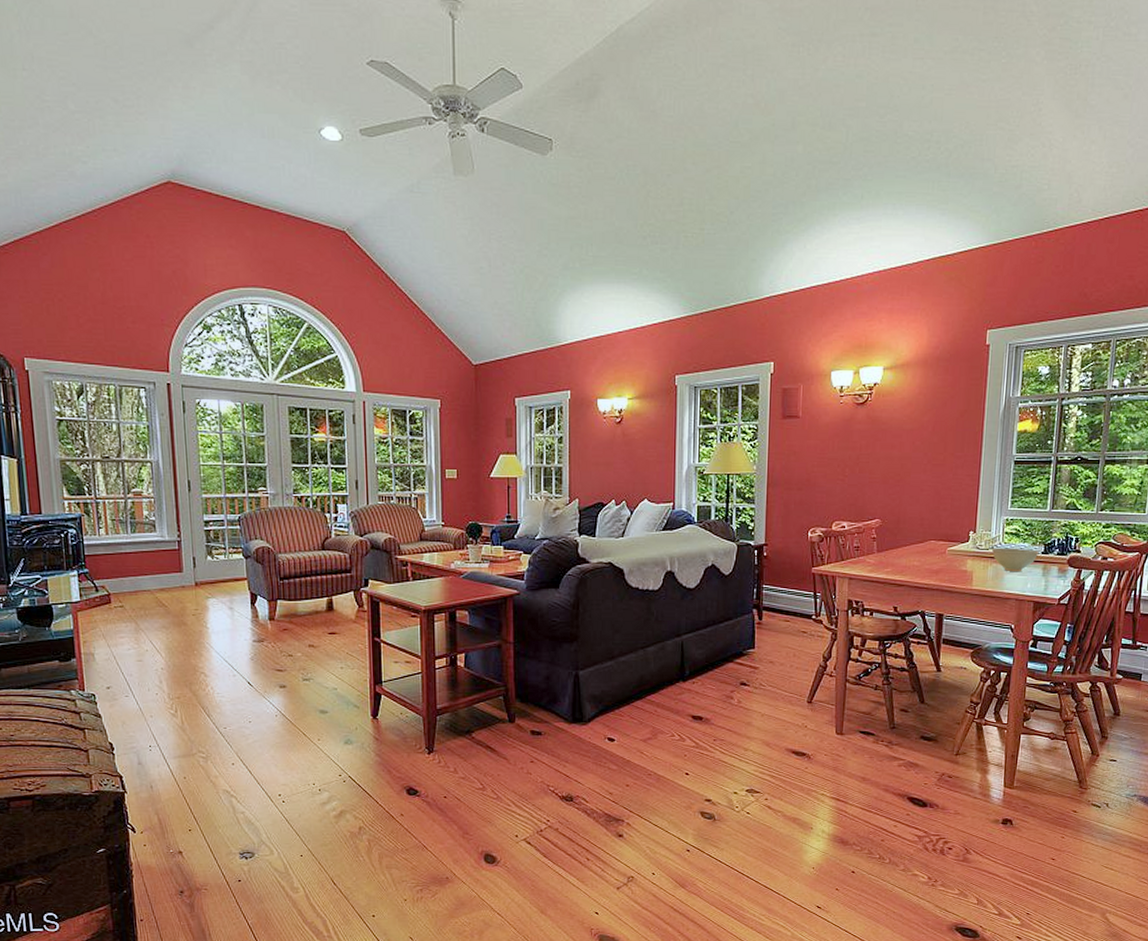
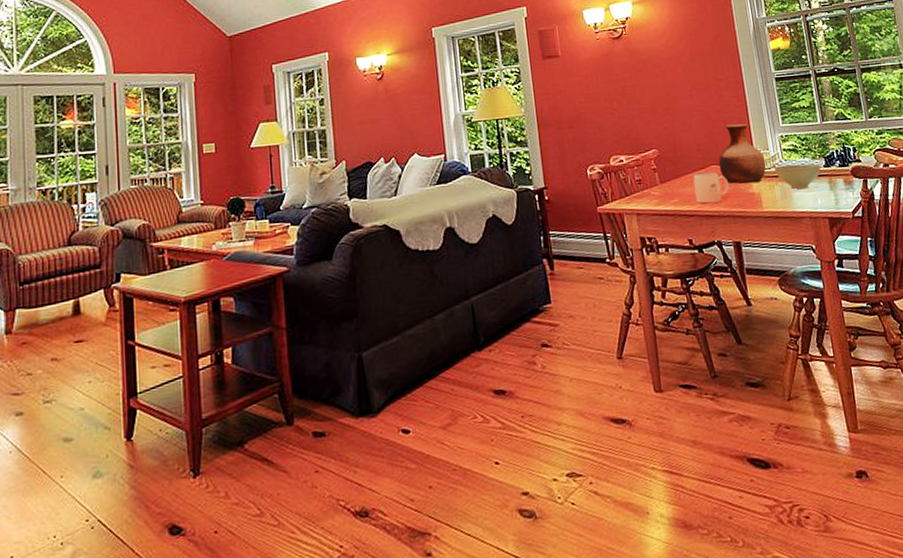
mug: none [908,546,944,576] -> present [693,172,730,204]
vase: none [938,503,986,560] -> present [718,123,767,184]

